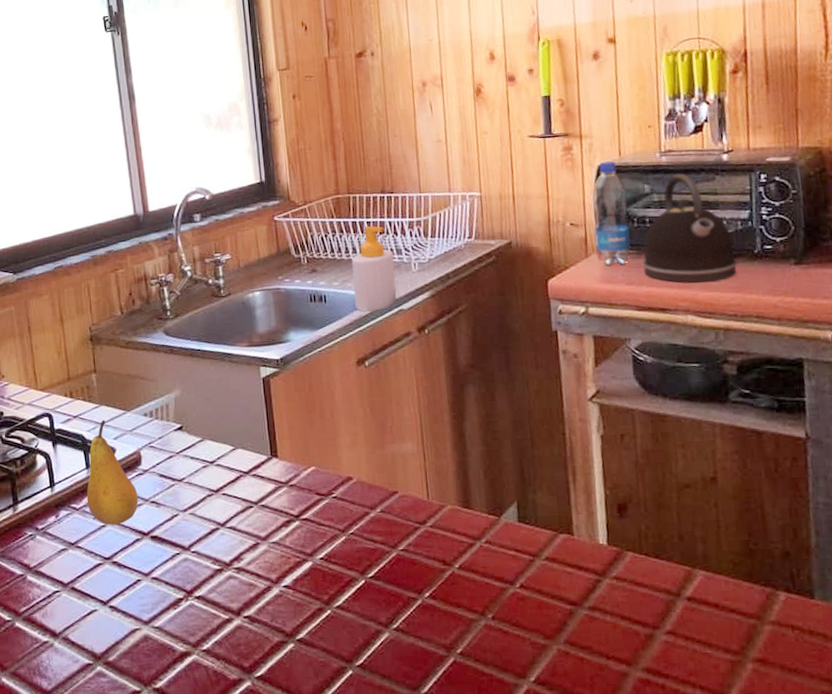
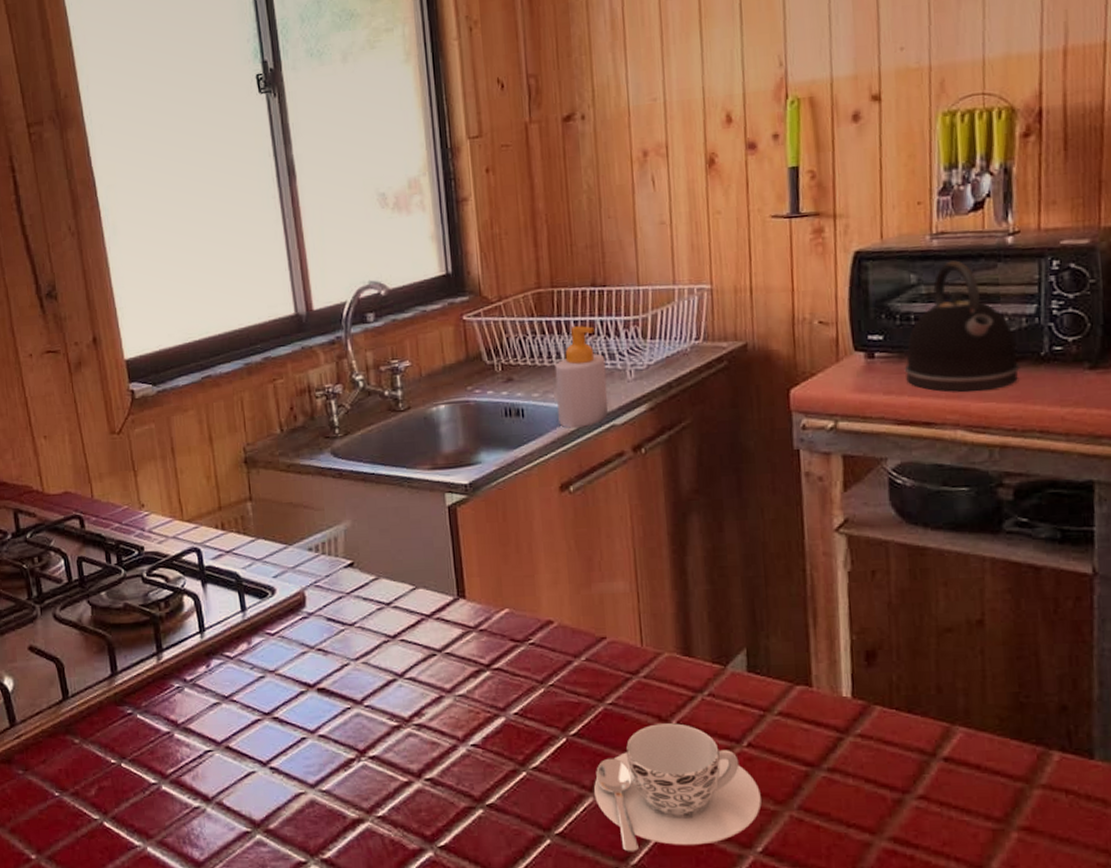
fruit: present [86,419,139,525] -> none [242,555,303,676]
teacup: none [389,567,533,682] -> present [593,723,762,852]
bottle: present [592,161,631,265] -> none [846,246,891,371]

